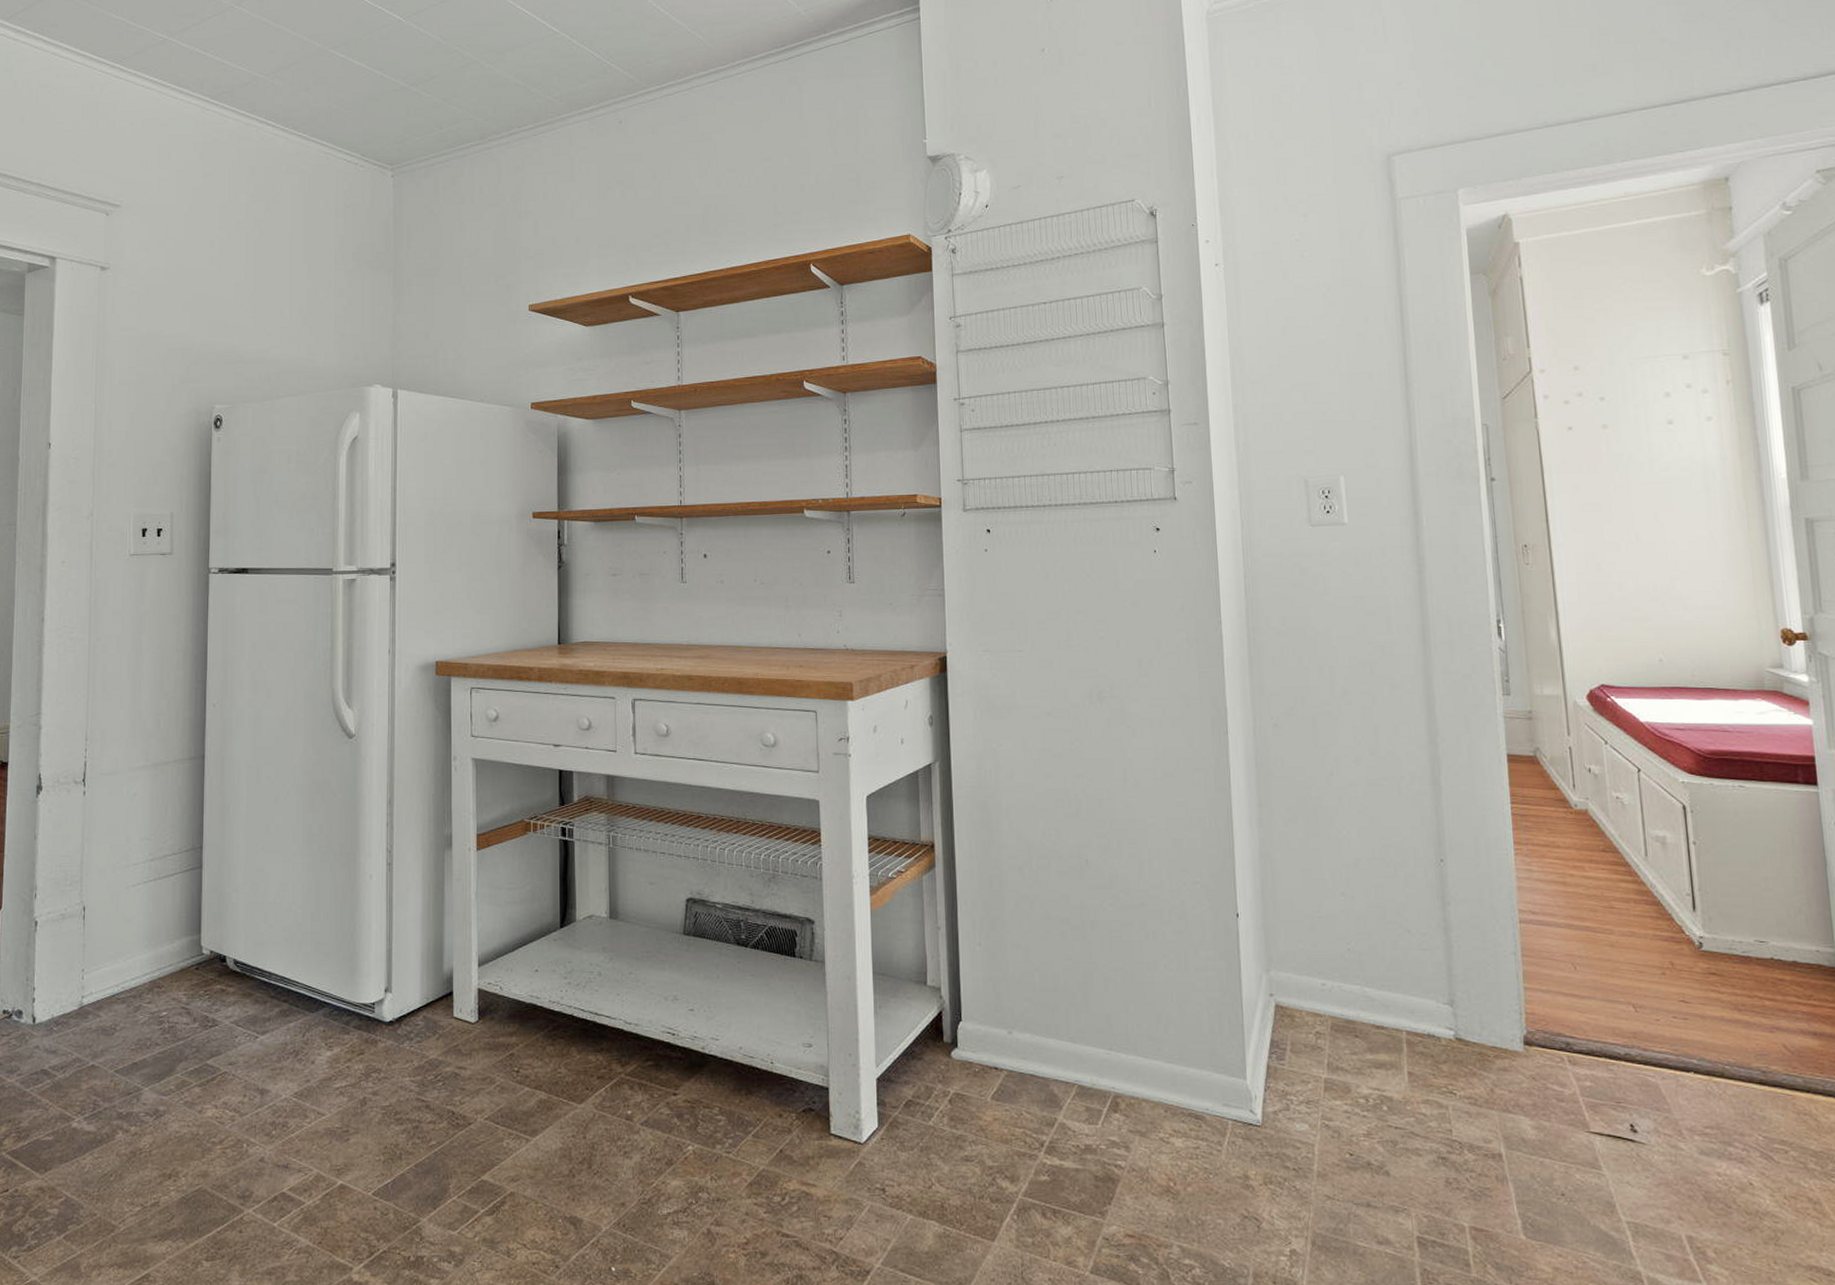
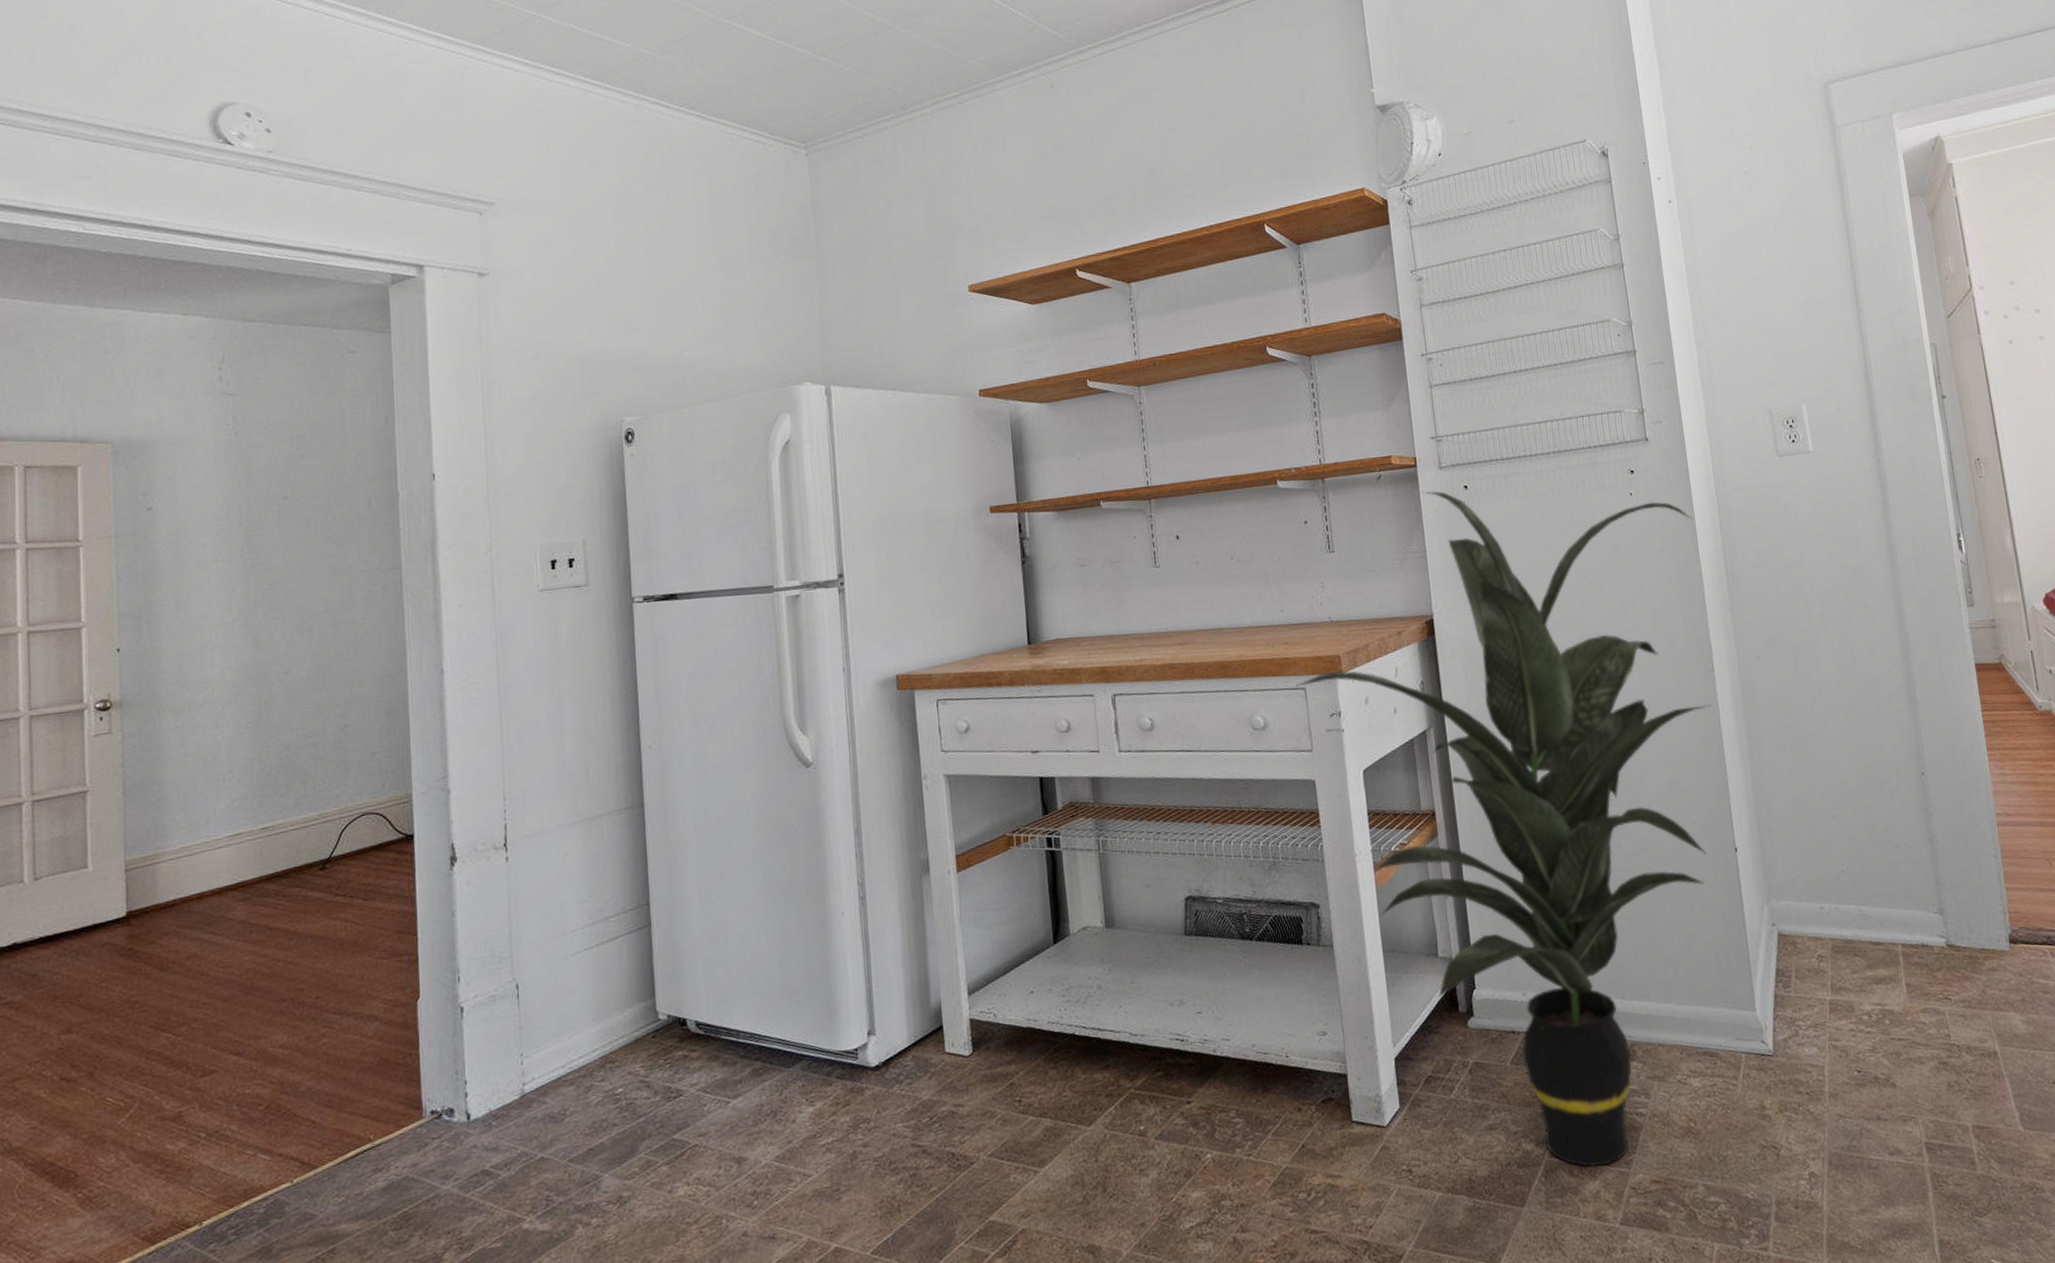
indoor plant: none [807,532,1223,1213] -> present [1295,491,1711,1167]

